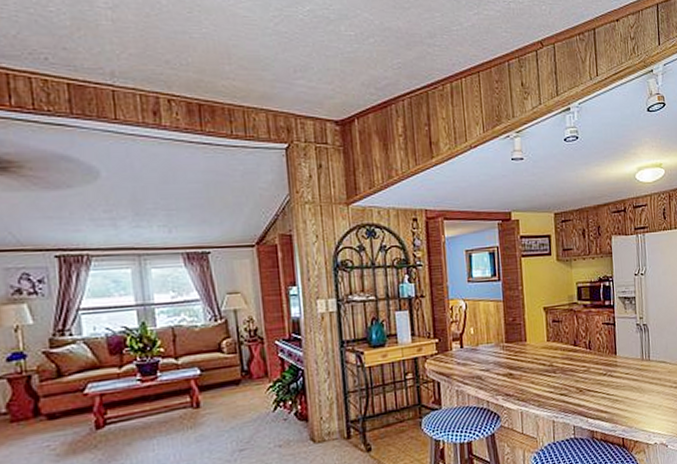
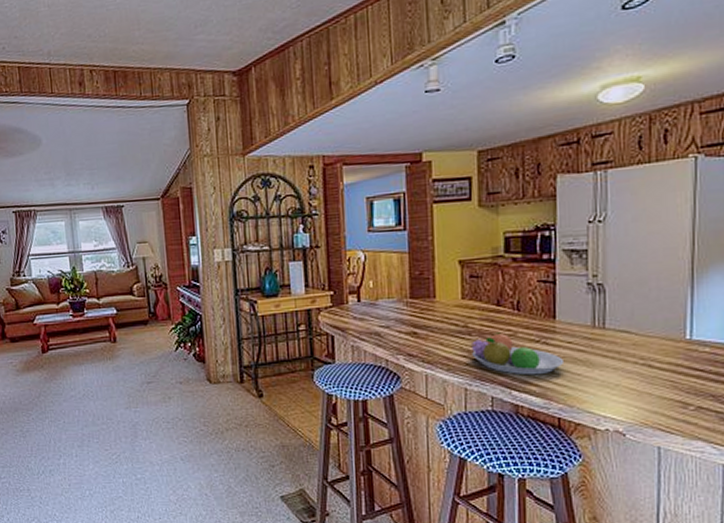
fruit bowl: none [555,369,625,404] -> present [470,332,565,375]

